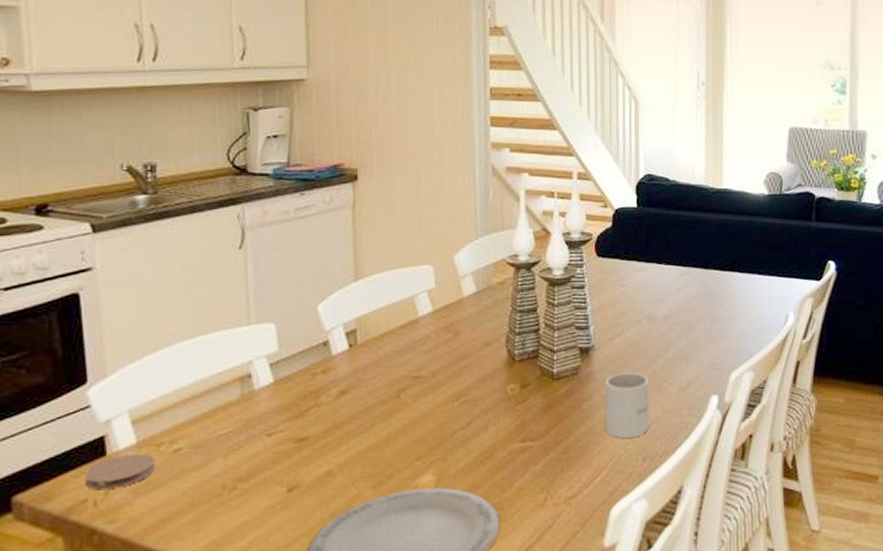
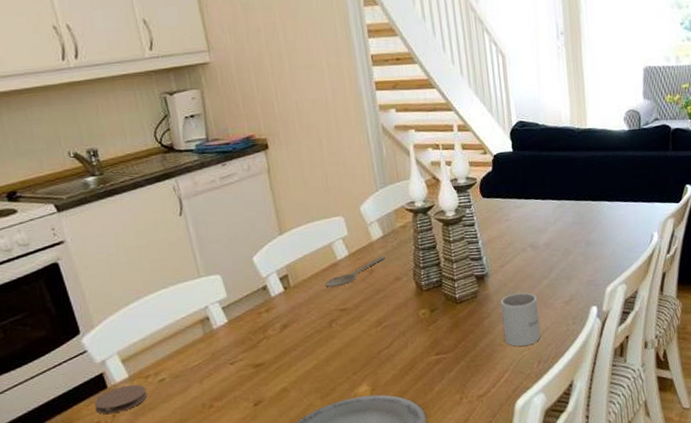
wooden spoon: none [400,317,476,349] -> present [325,256,386,288]

